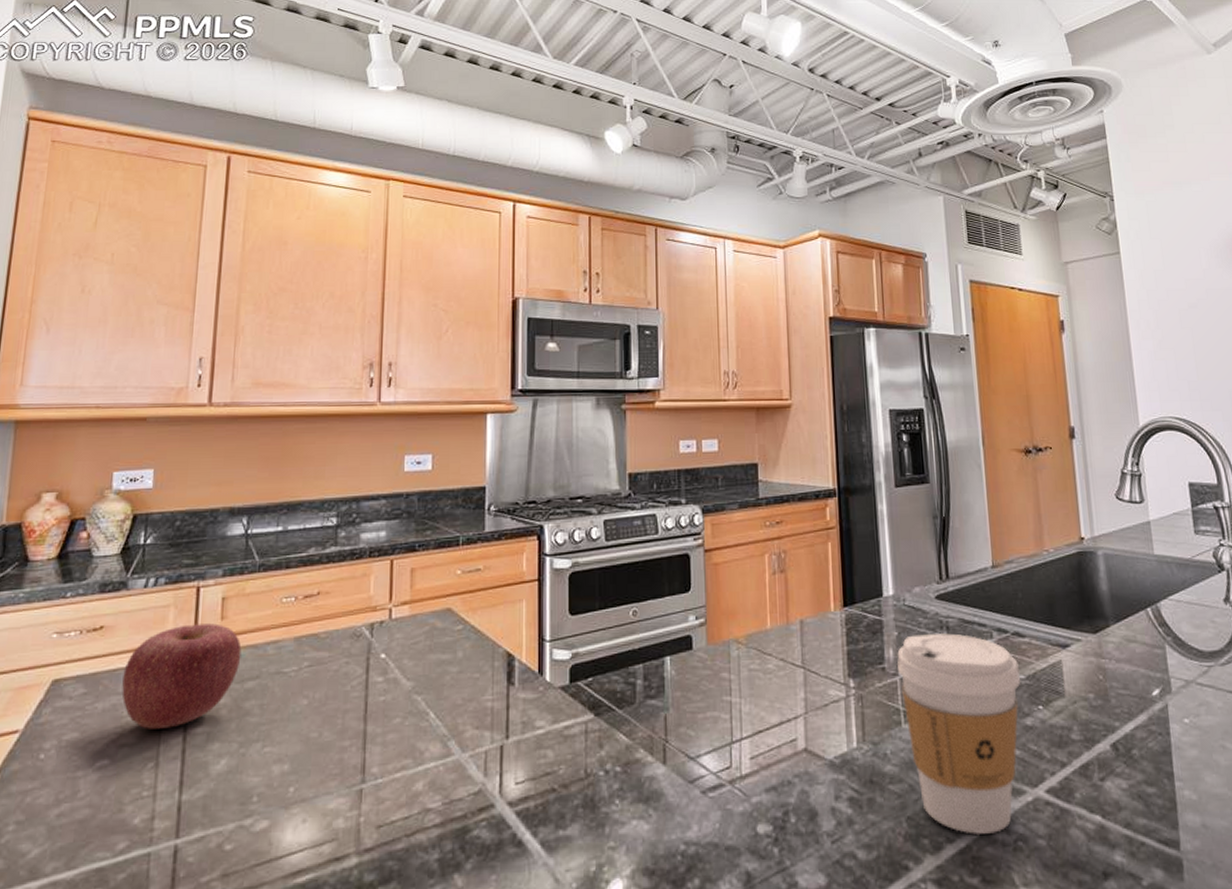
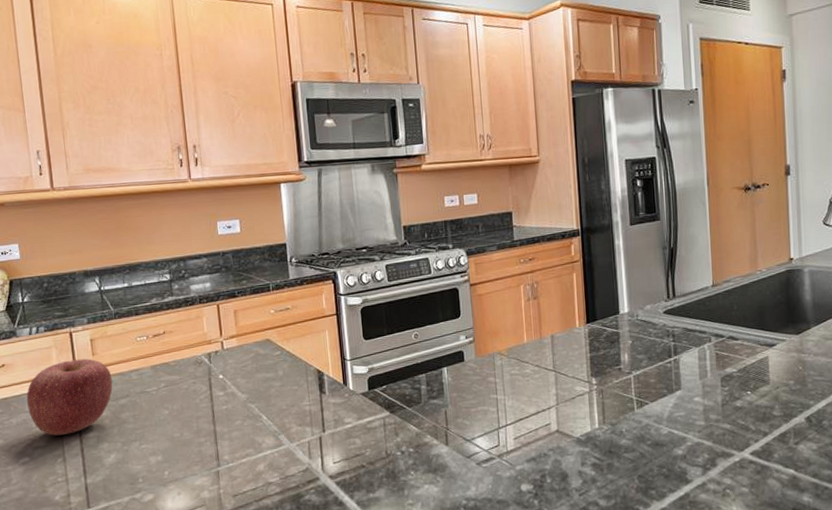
coffee cup: present [897,633,1021,836] -> none [631,340,734,487]

